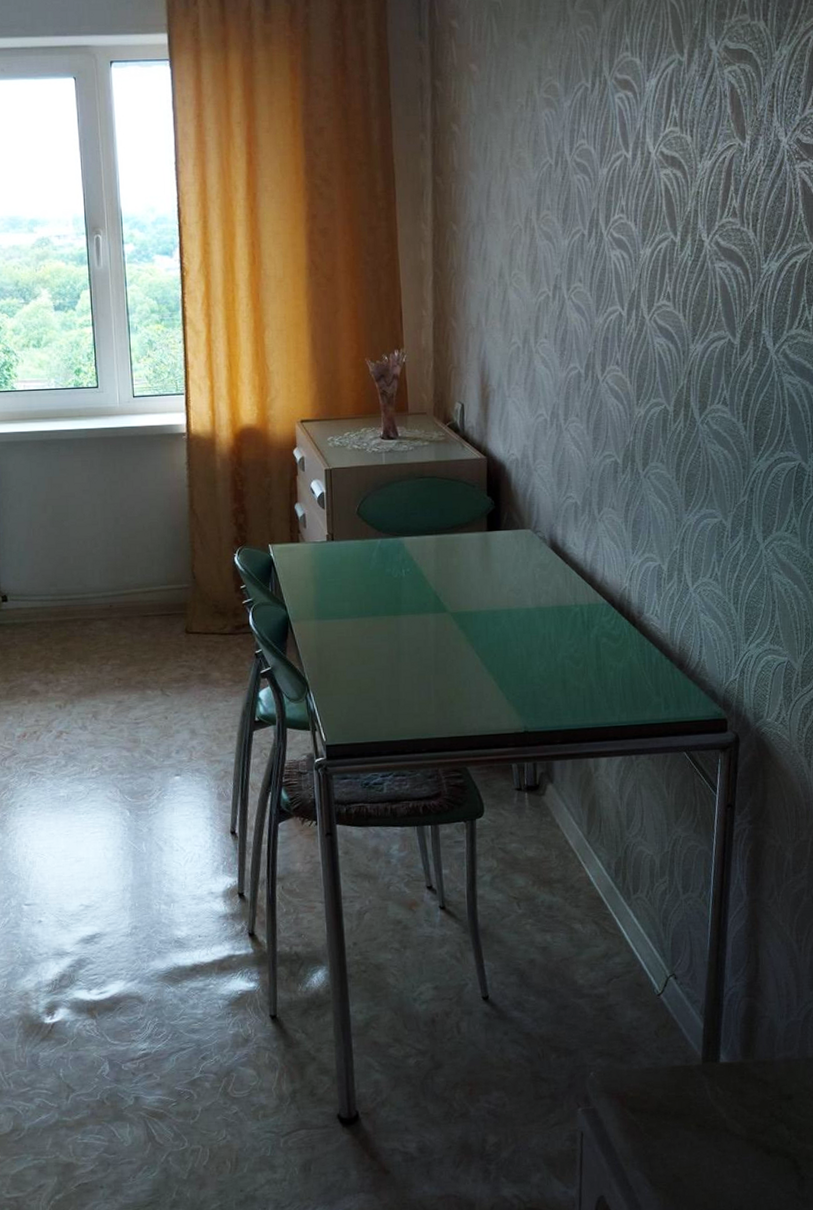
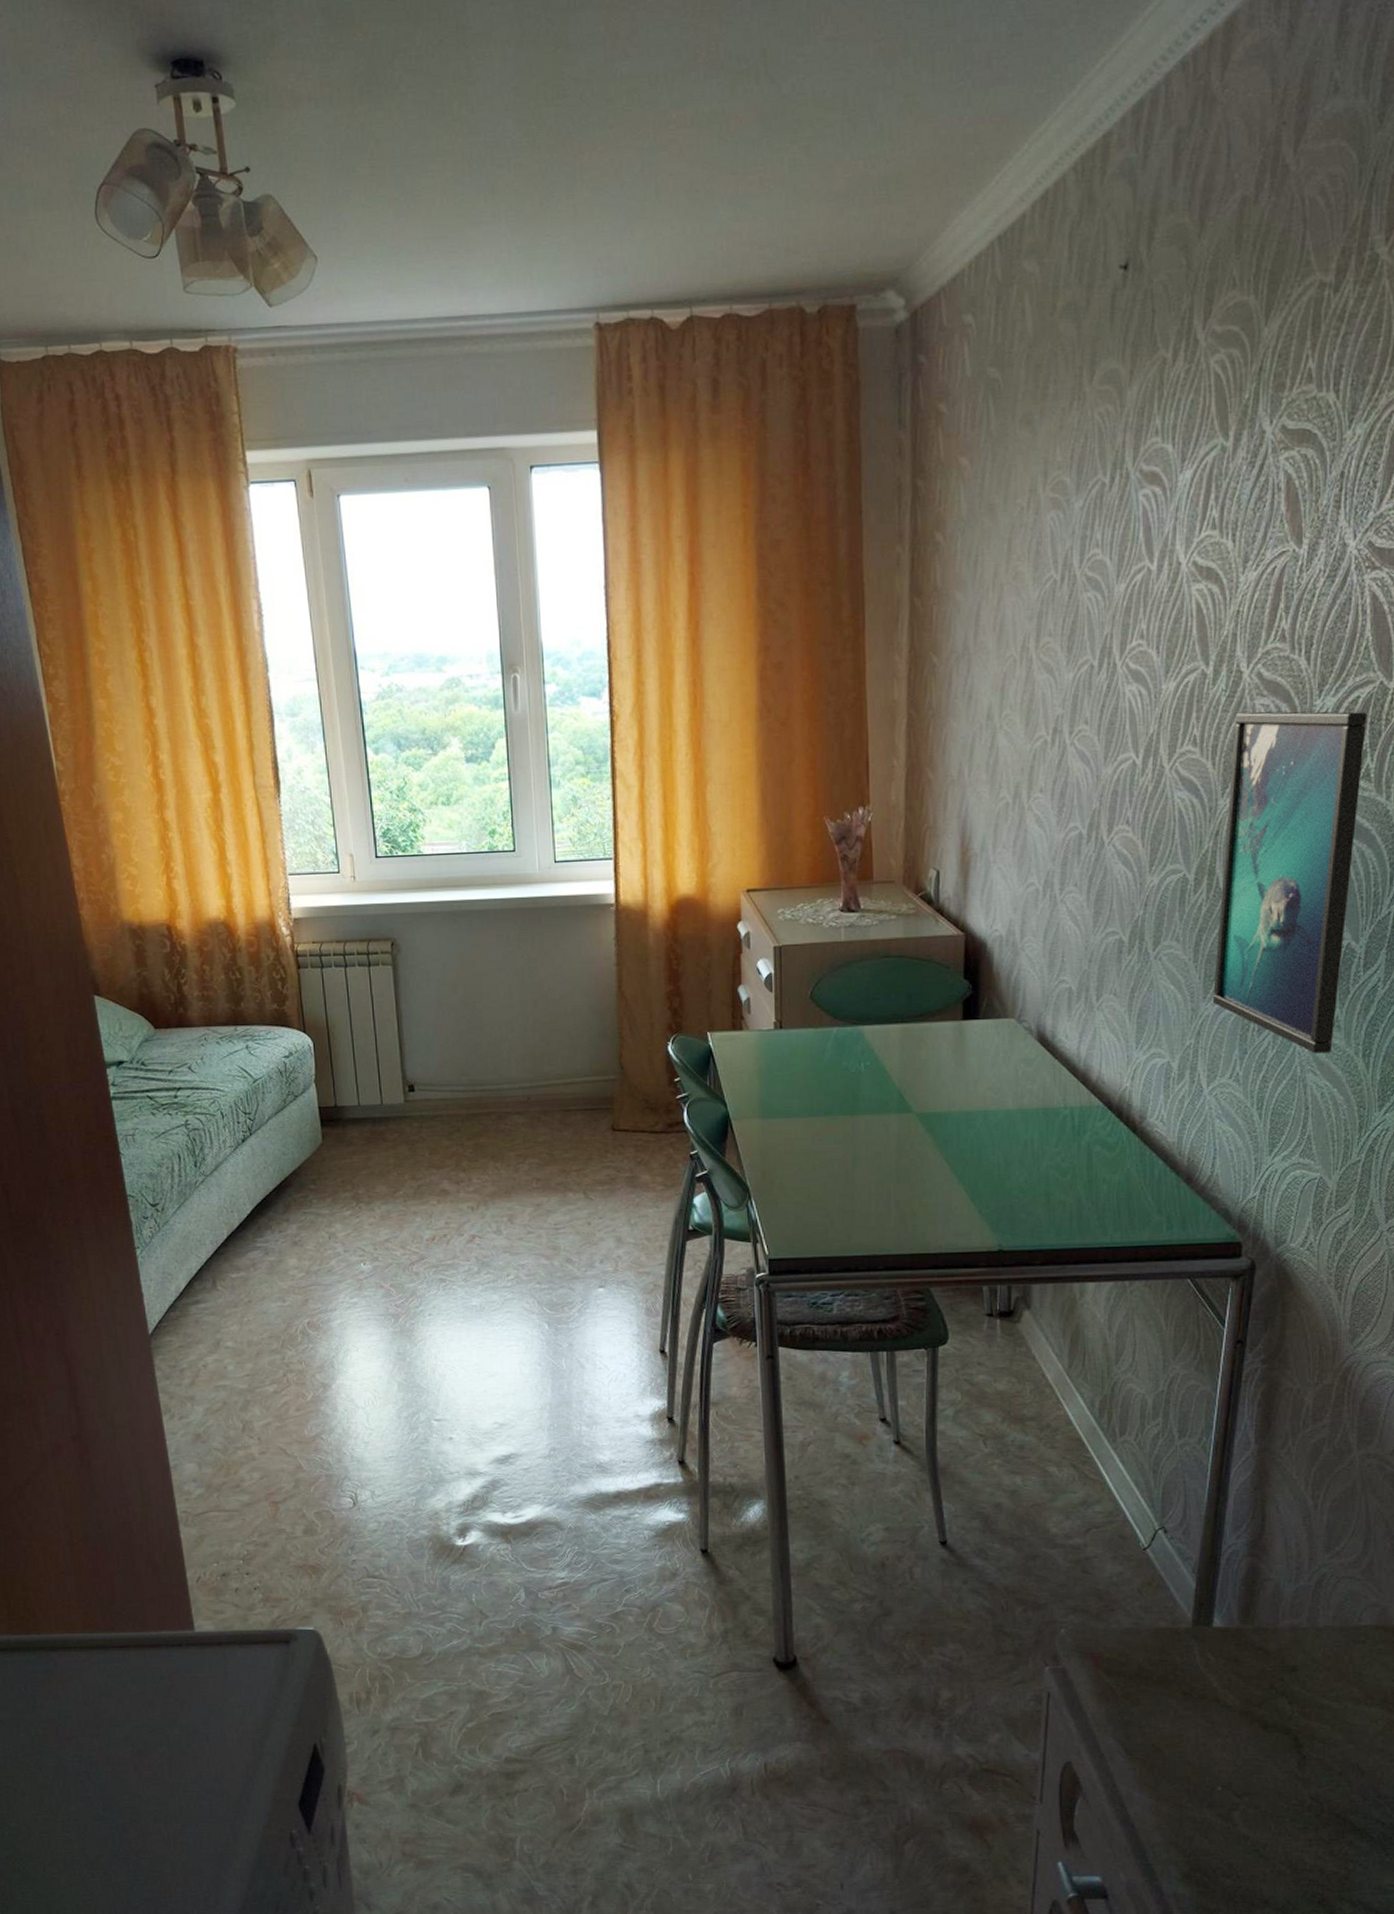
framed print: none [693,273,804,556] -> present [1213,711,1368,1053]

